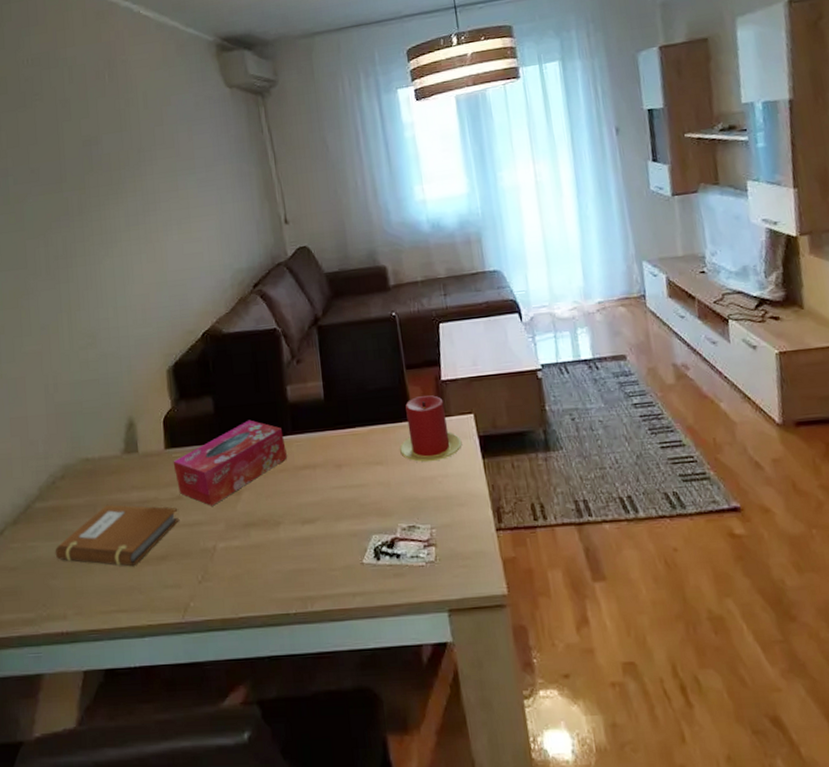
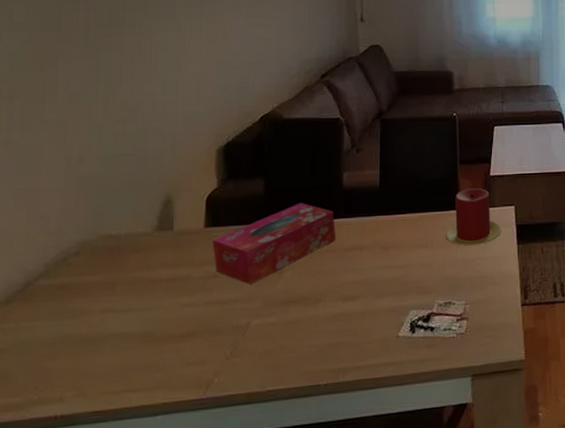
notebook: present [55,504,180,567] -> none [57,282,213,345]

